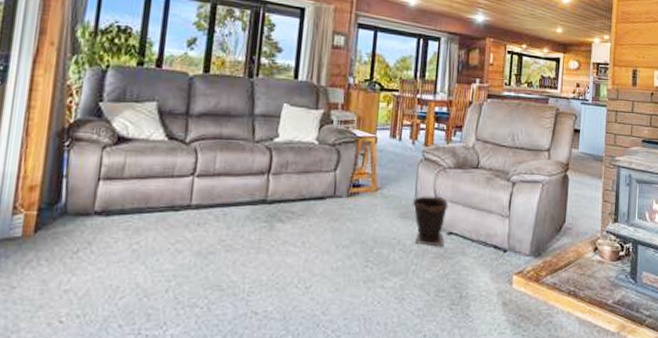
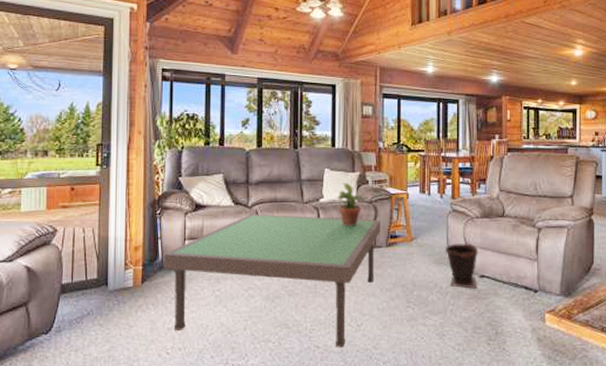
coffee table: none [66,151,343,314] -> present [163,213,381,348]
potted plant: none [294,121,332,172] -> present [336,183,369,226]

